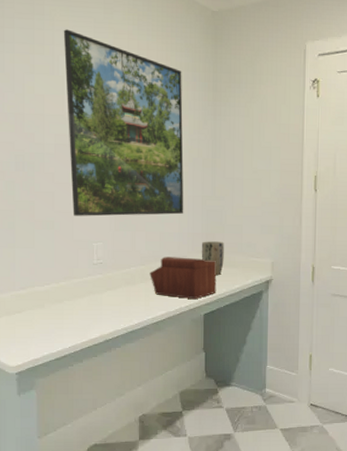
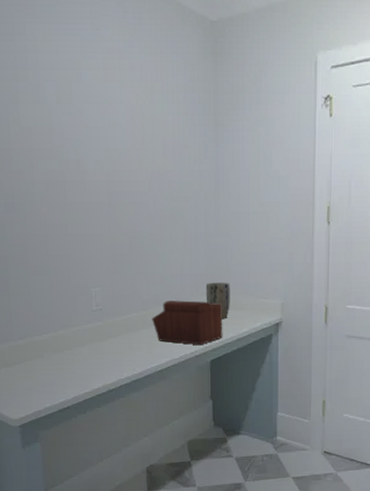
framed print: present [63,29,184,216] -> none [47,50,186,260]

